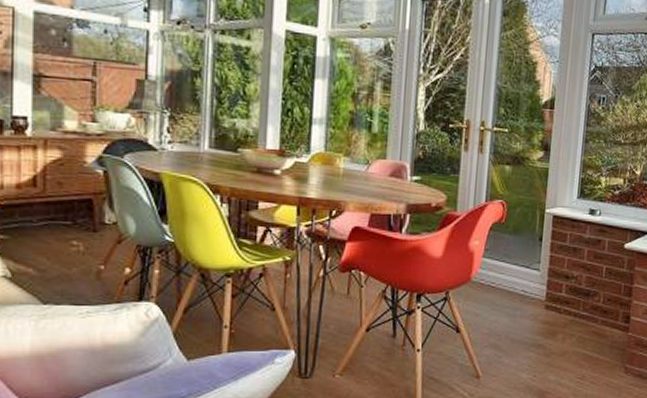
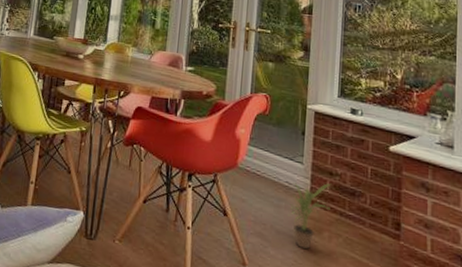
potted plant: none [523,287,566,354] -> present [288,183,330,250]

